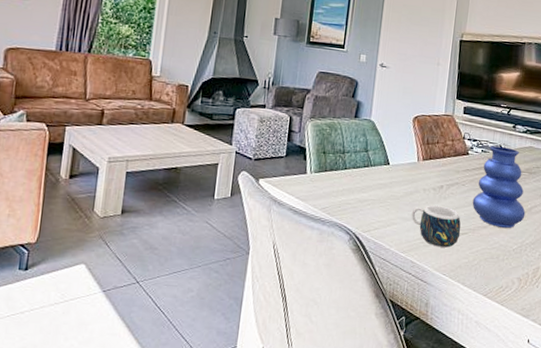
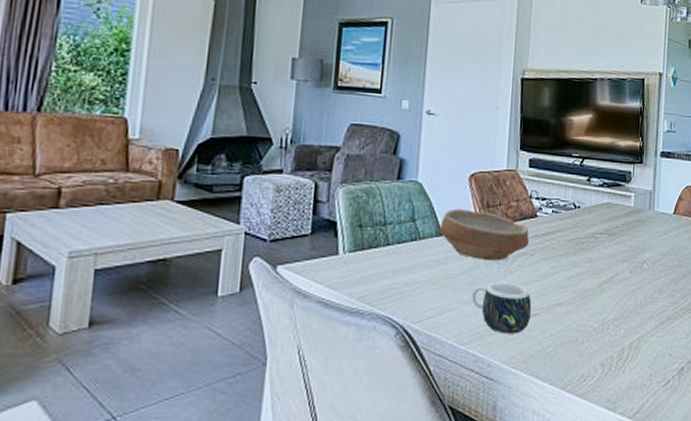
bowl: none [387,143,462,188] -> present [439,208,530,261]
vase: present [472,146,526,229] -> none [543,205,606,305]

